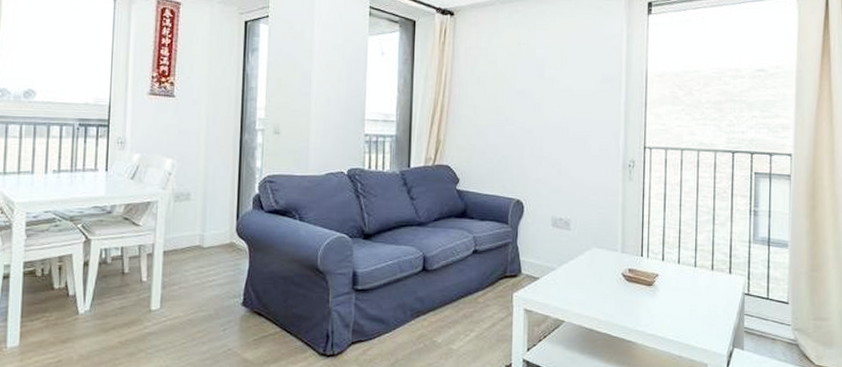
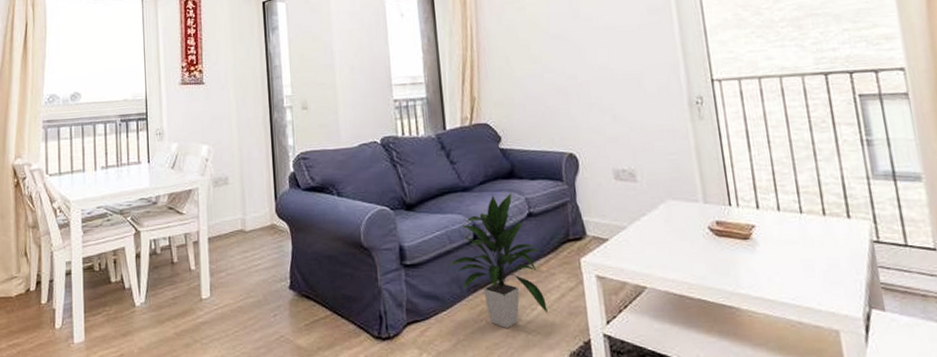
indoor plant: none [397,231,481,352] -> present [449,193,548,329]

